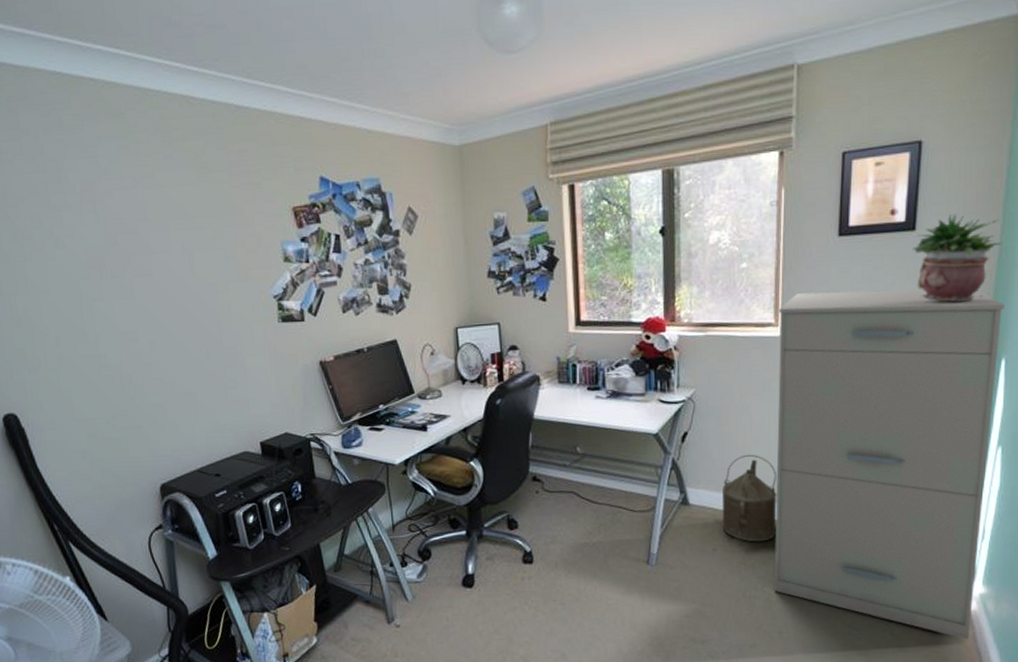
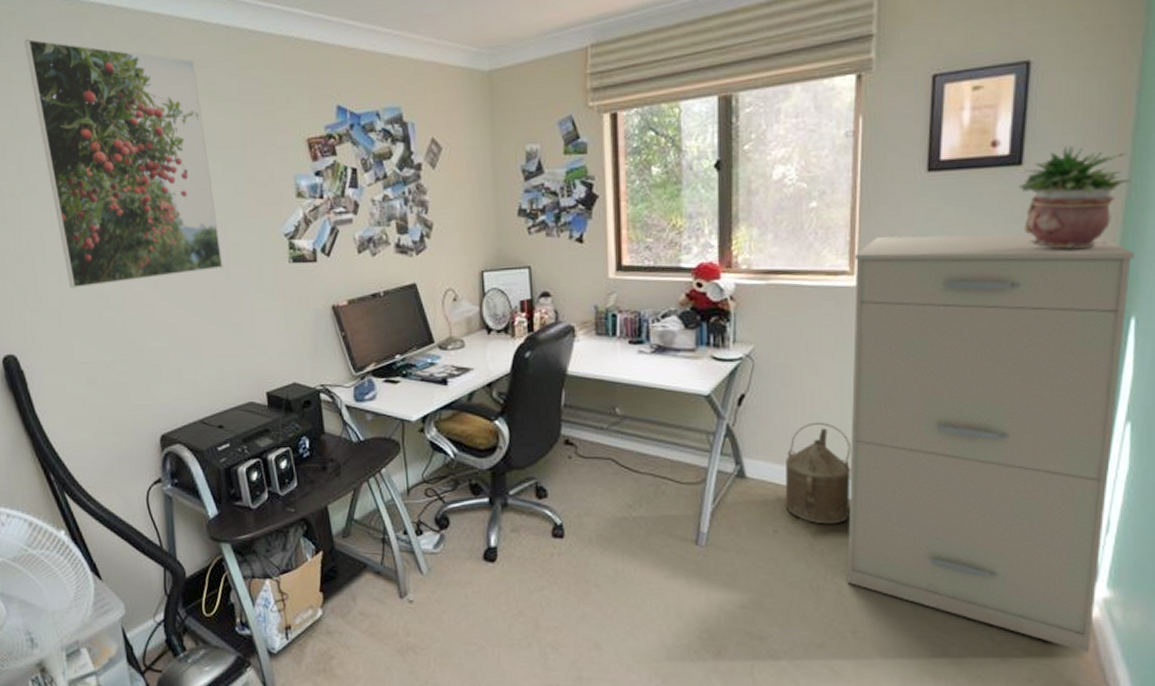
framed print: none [14,110,216,350] -> present [24,38,223,289]

